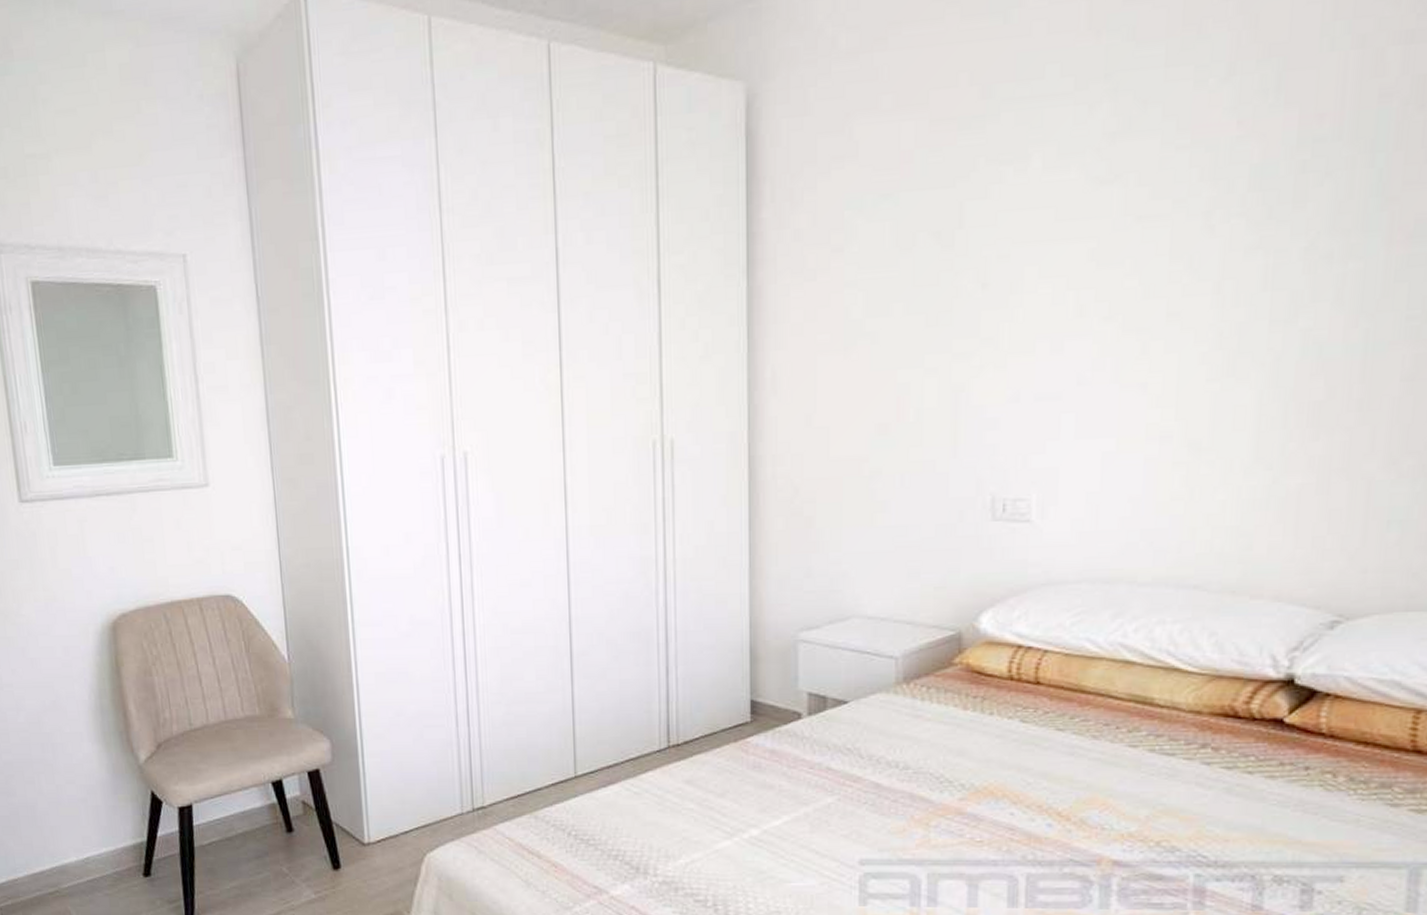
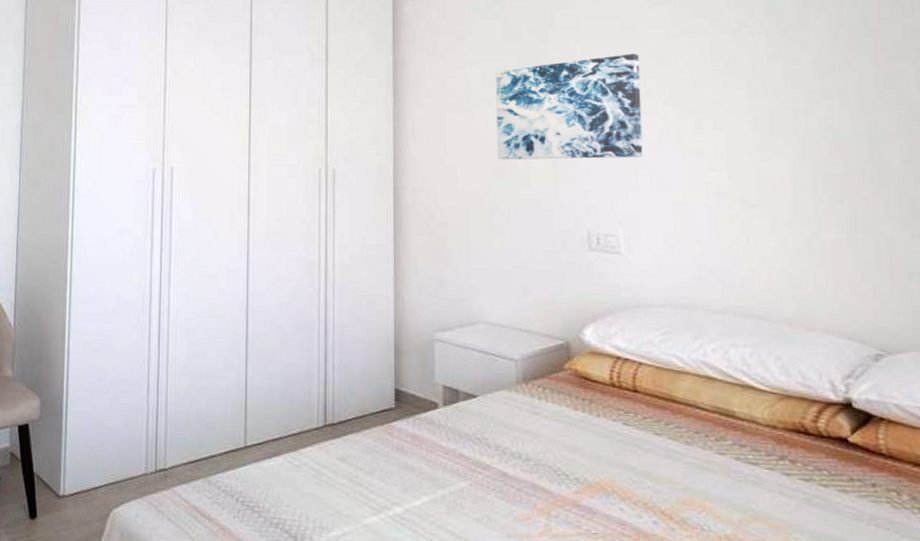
wall art: none [881,256,1075,413] -> present [496,54,643,160]

